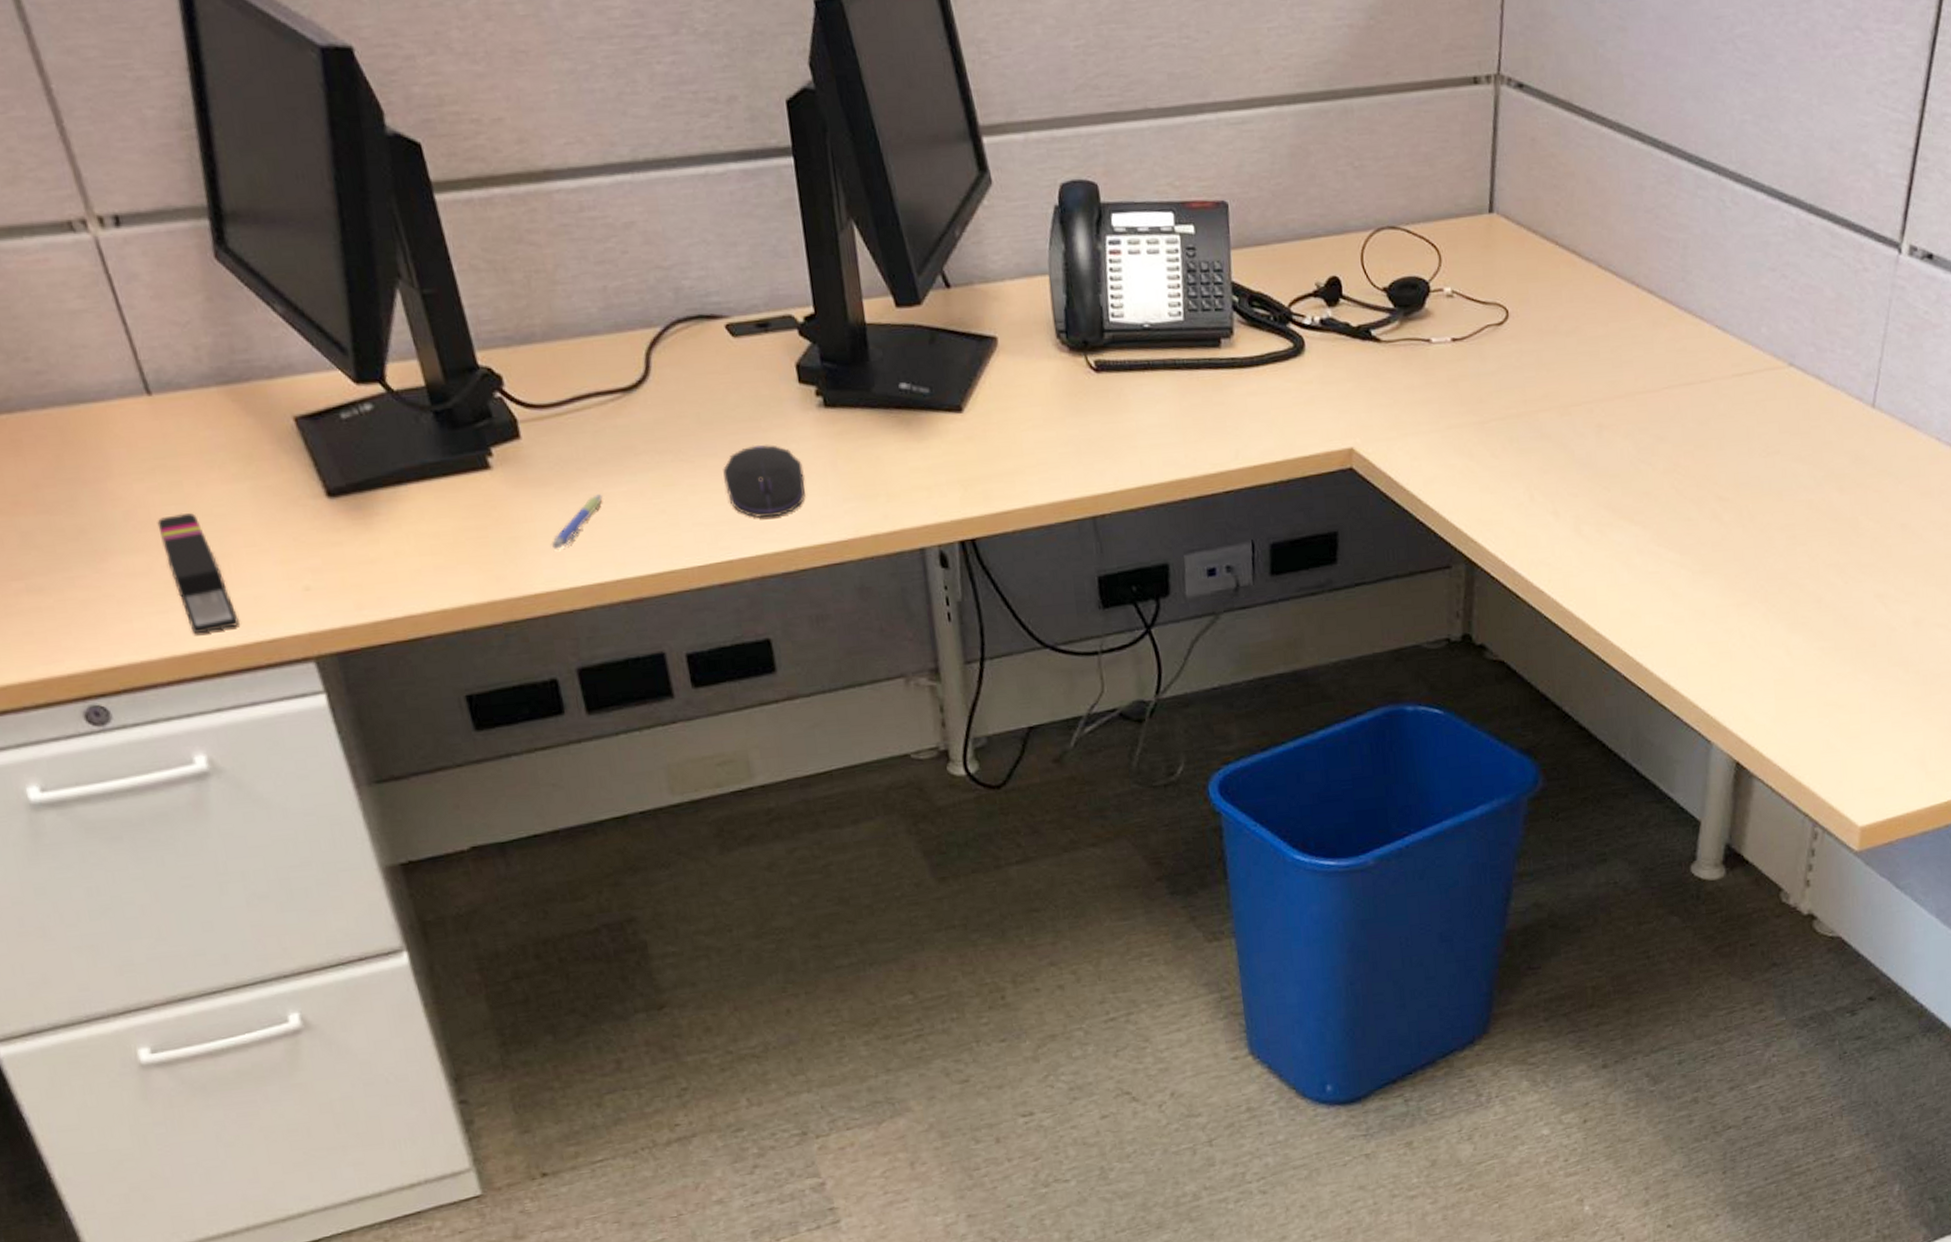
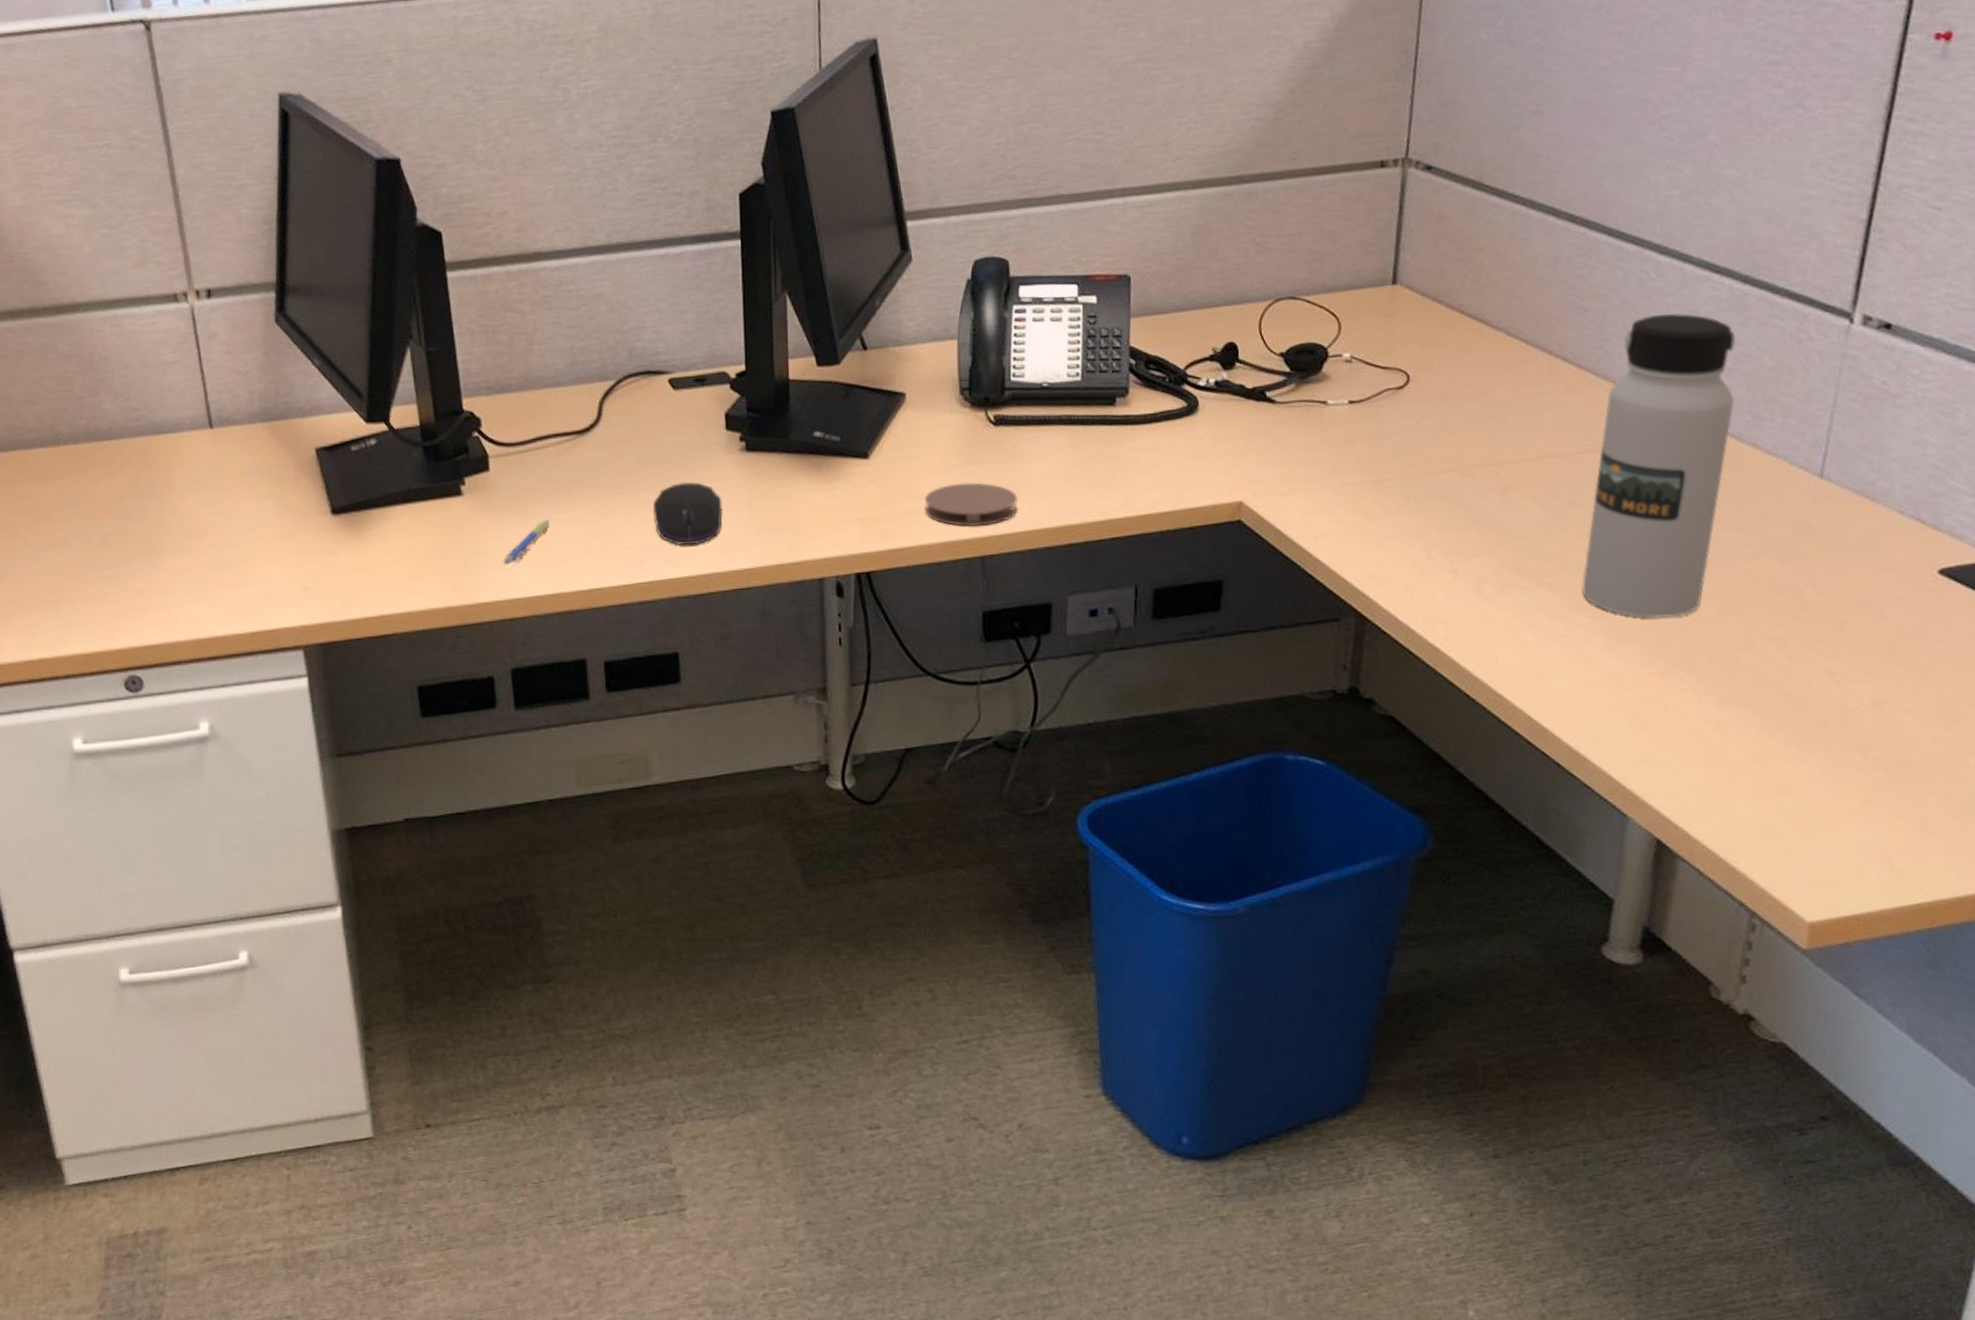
stapler: present [157,513,240,635] -> none [201,523,251,622]
coaster: none [1028,435,1127,486] -> present [924,482,1018,528]
water bottle: none [1669,243,1802,551] -> present [1582,313,1736,618]

